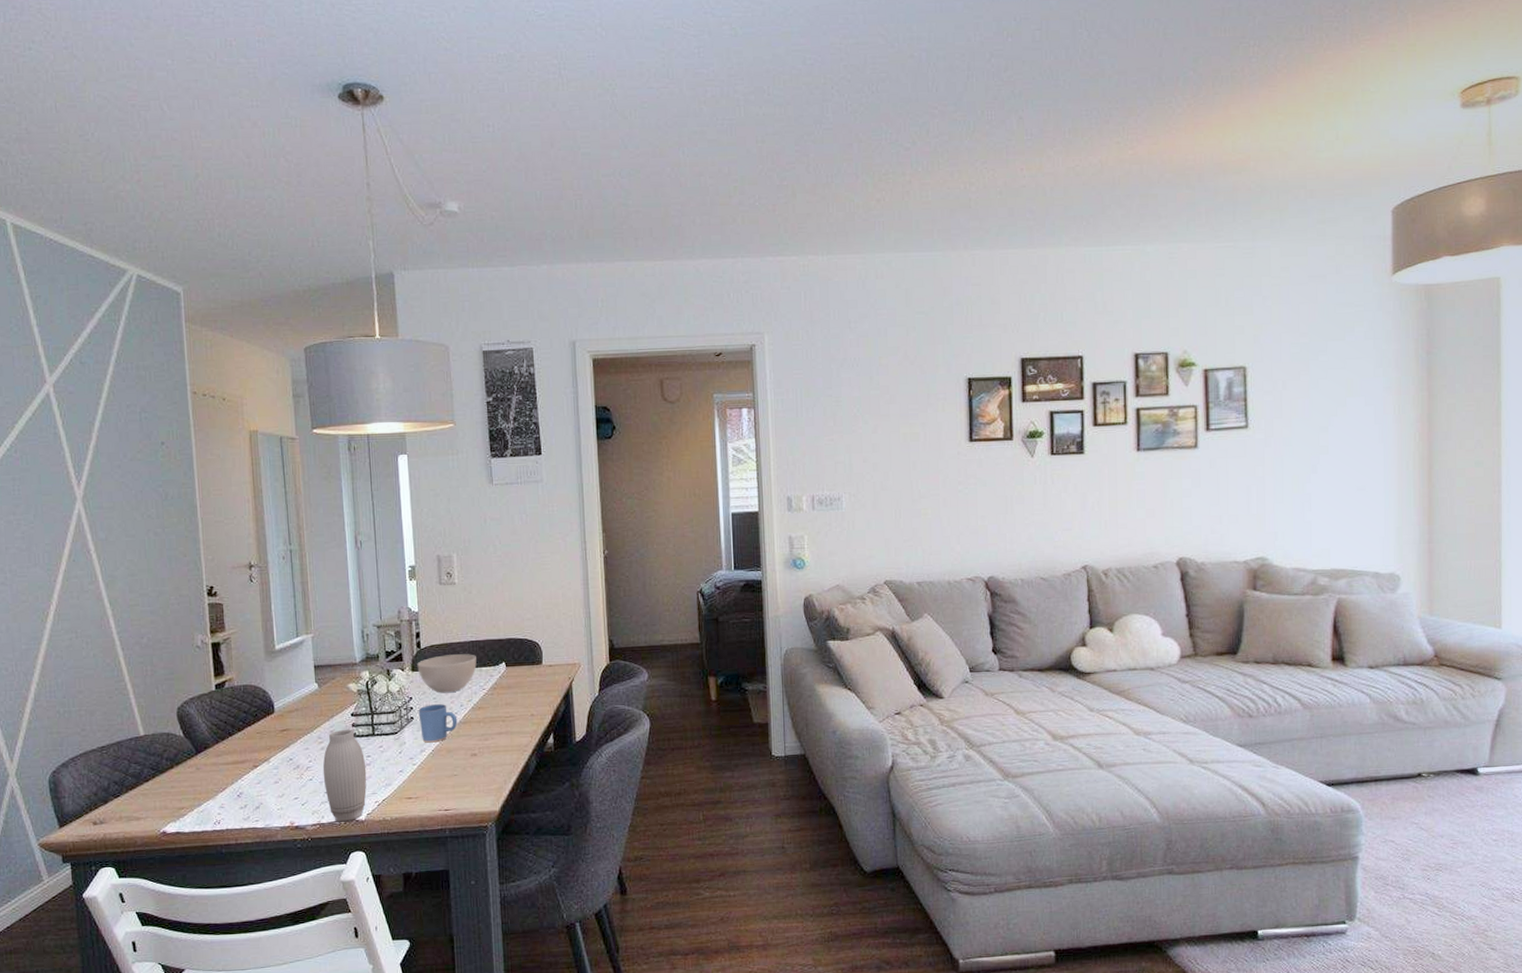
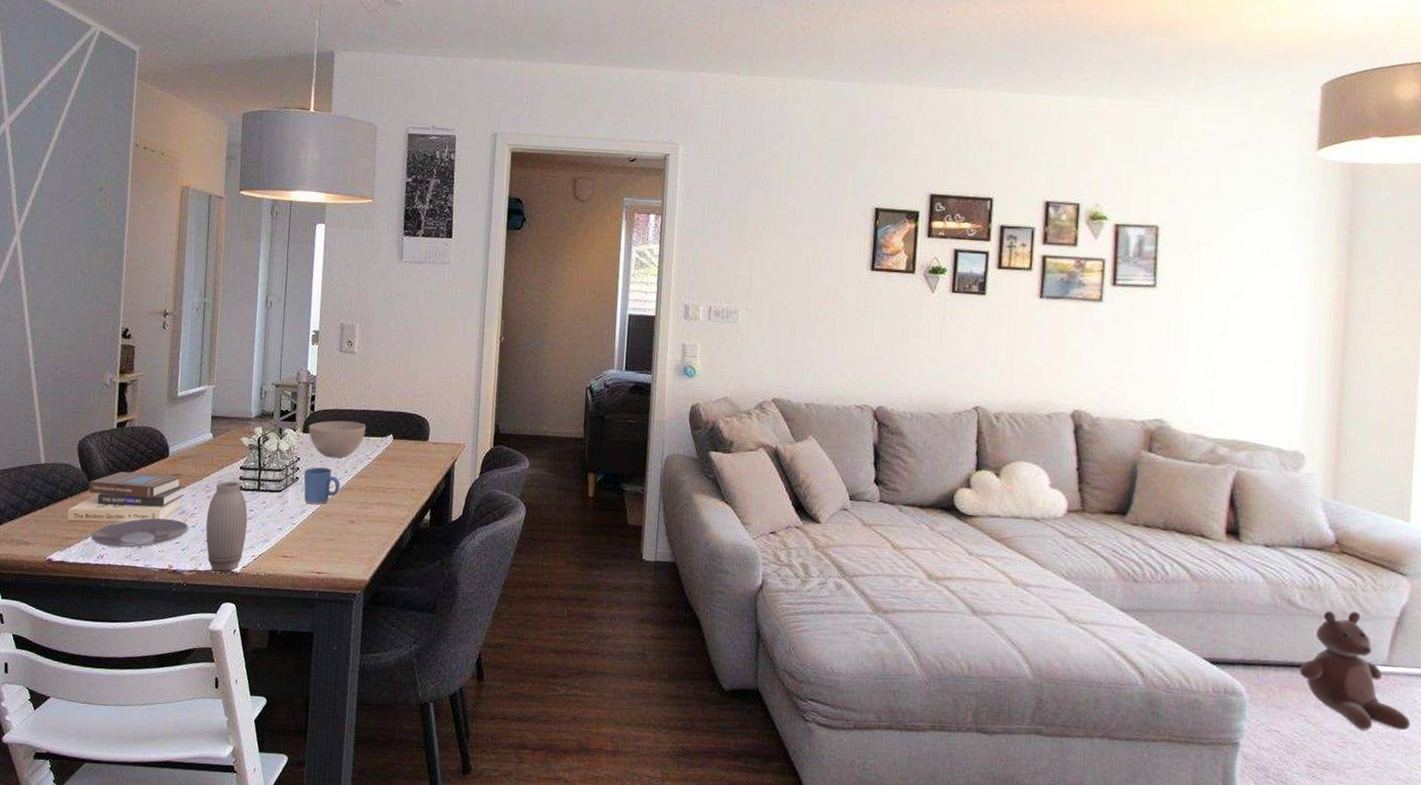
books: none [175,730,297,792] -> present [67,471,185,523]
plate: none [204,775,306,812] -> present [91,518,189,548]
teddy bear: none [1408,719,1514,829] -> present [1299,611,1411,731]

